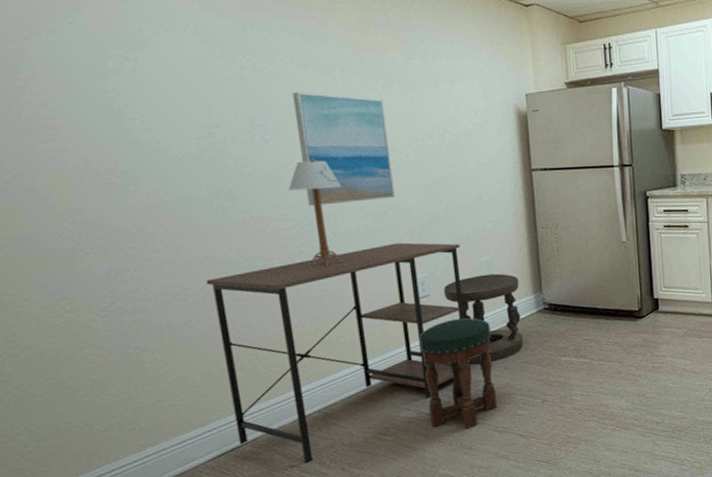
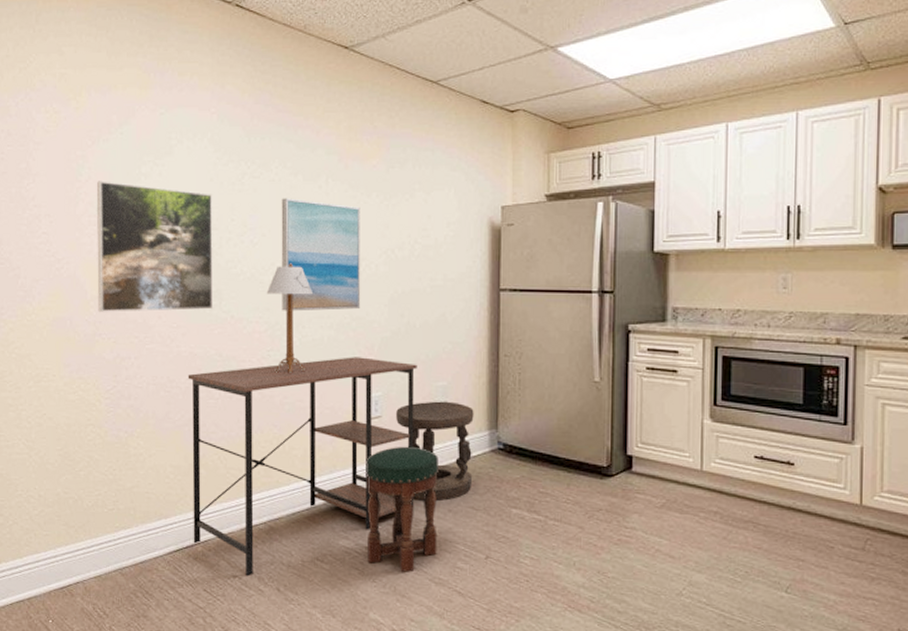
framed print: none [46,78,227,225] -> present [97,181,214,312]

